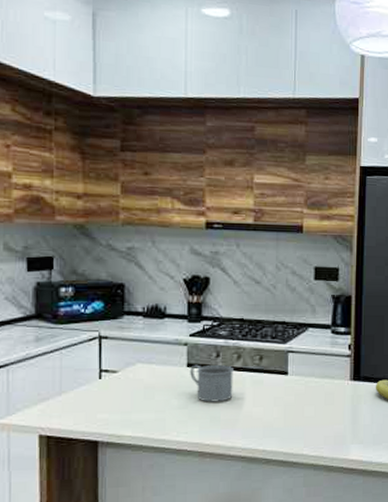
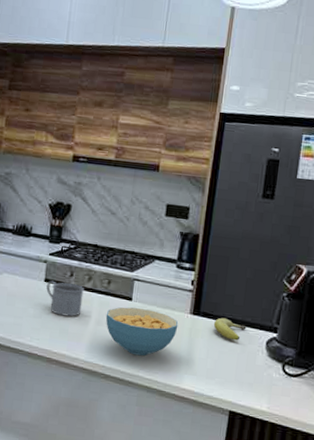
cereal bowl: none [261,382,339,433] -> present [106,307,178,356]

